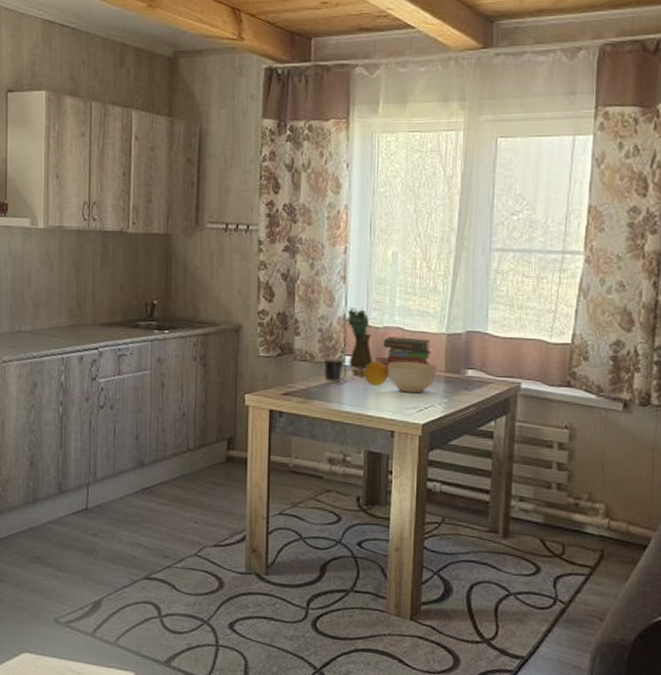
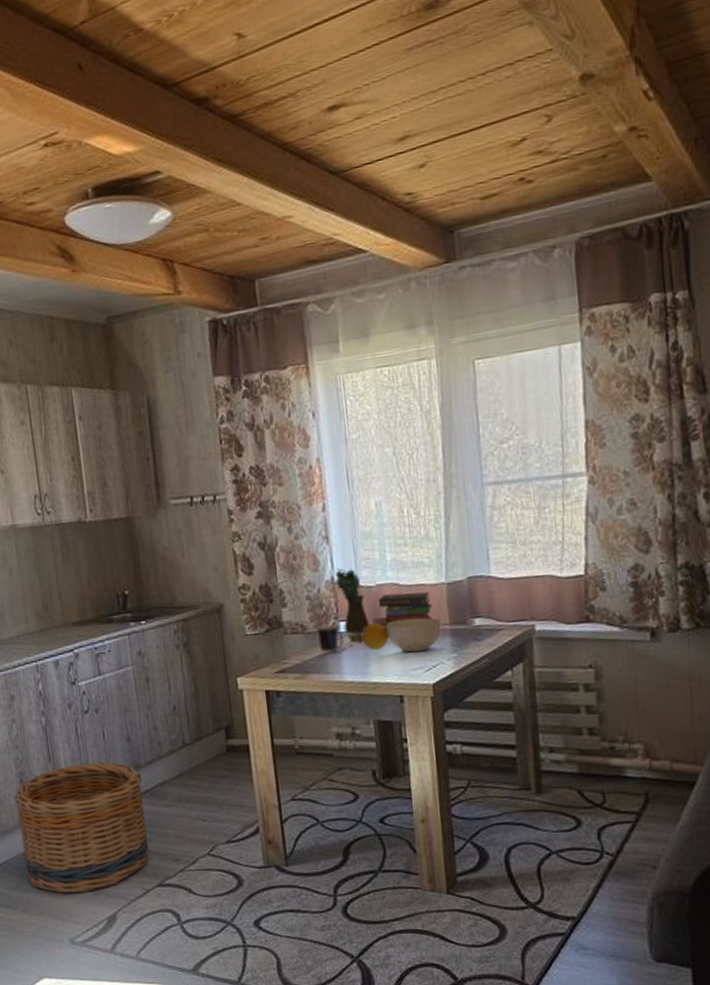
basket: none [22,454,144,576] -> present [14,762,149,894]

